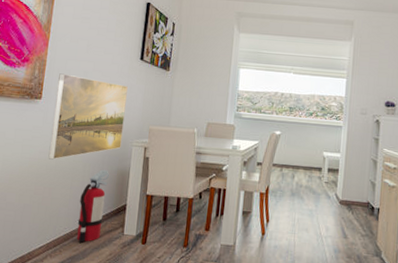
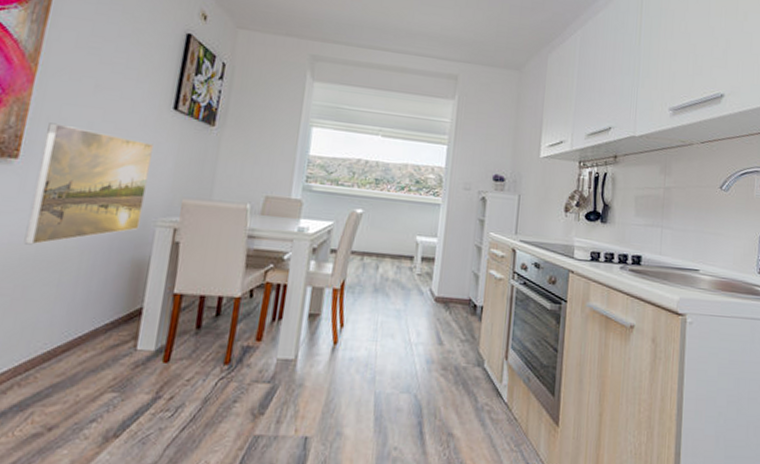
fire extinguisher: present [77,169,109,243] -> none [63,258,119,364]

